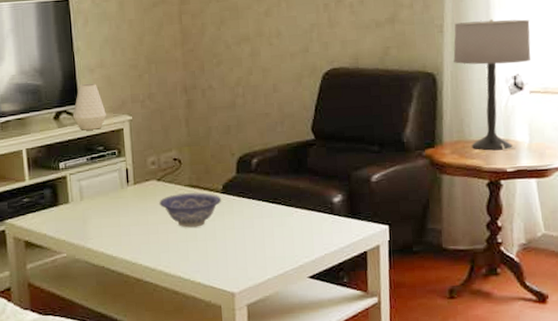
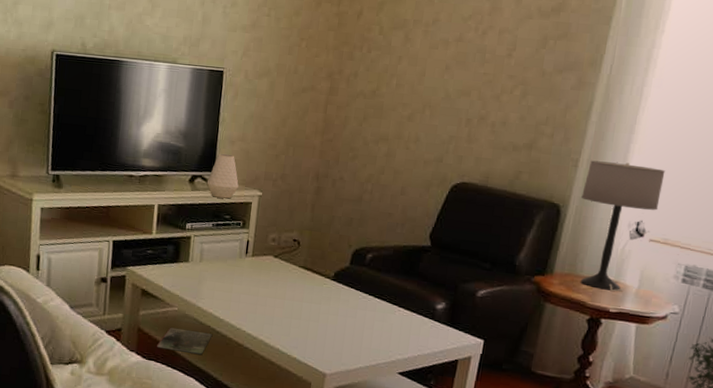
magazine: none [51,274,109,301] -> present [157,327,213,355]
decorative bowl: present [159,192,222,228] -> none [272,272,332,307]

